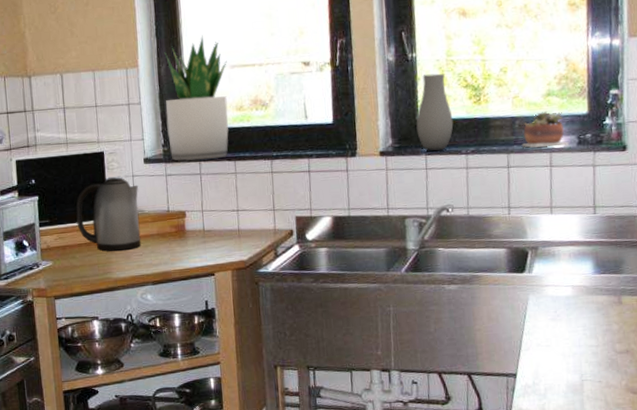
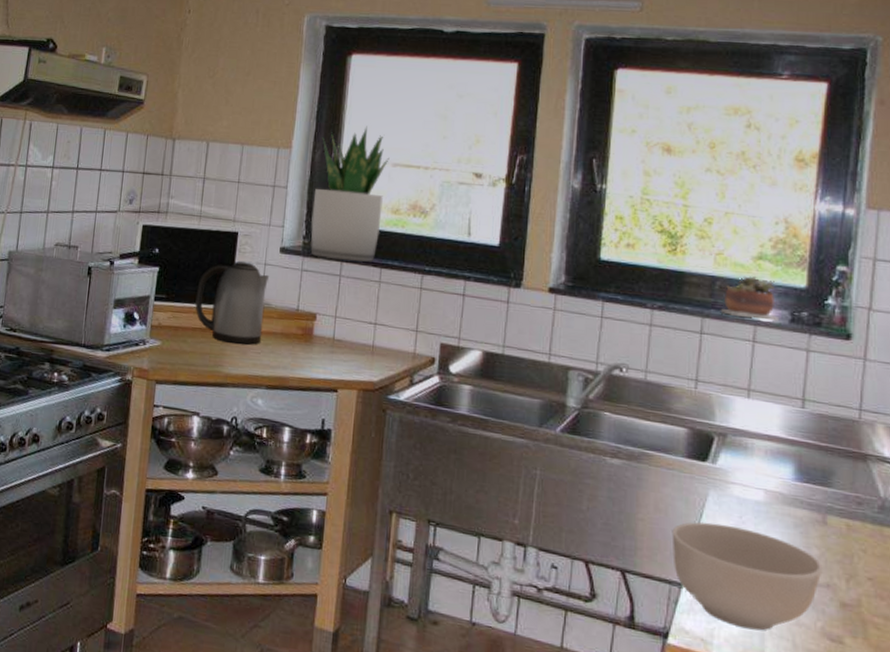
vase: present [416,73,454,152] -> none [596,210,641,300]
bowl: none [503,320,622,399] -> present [672,522,823,631]

